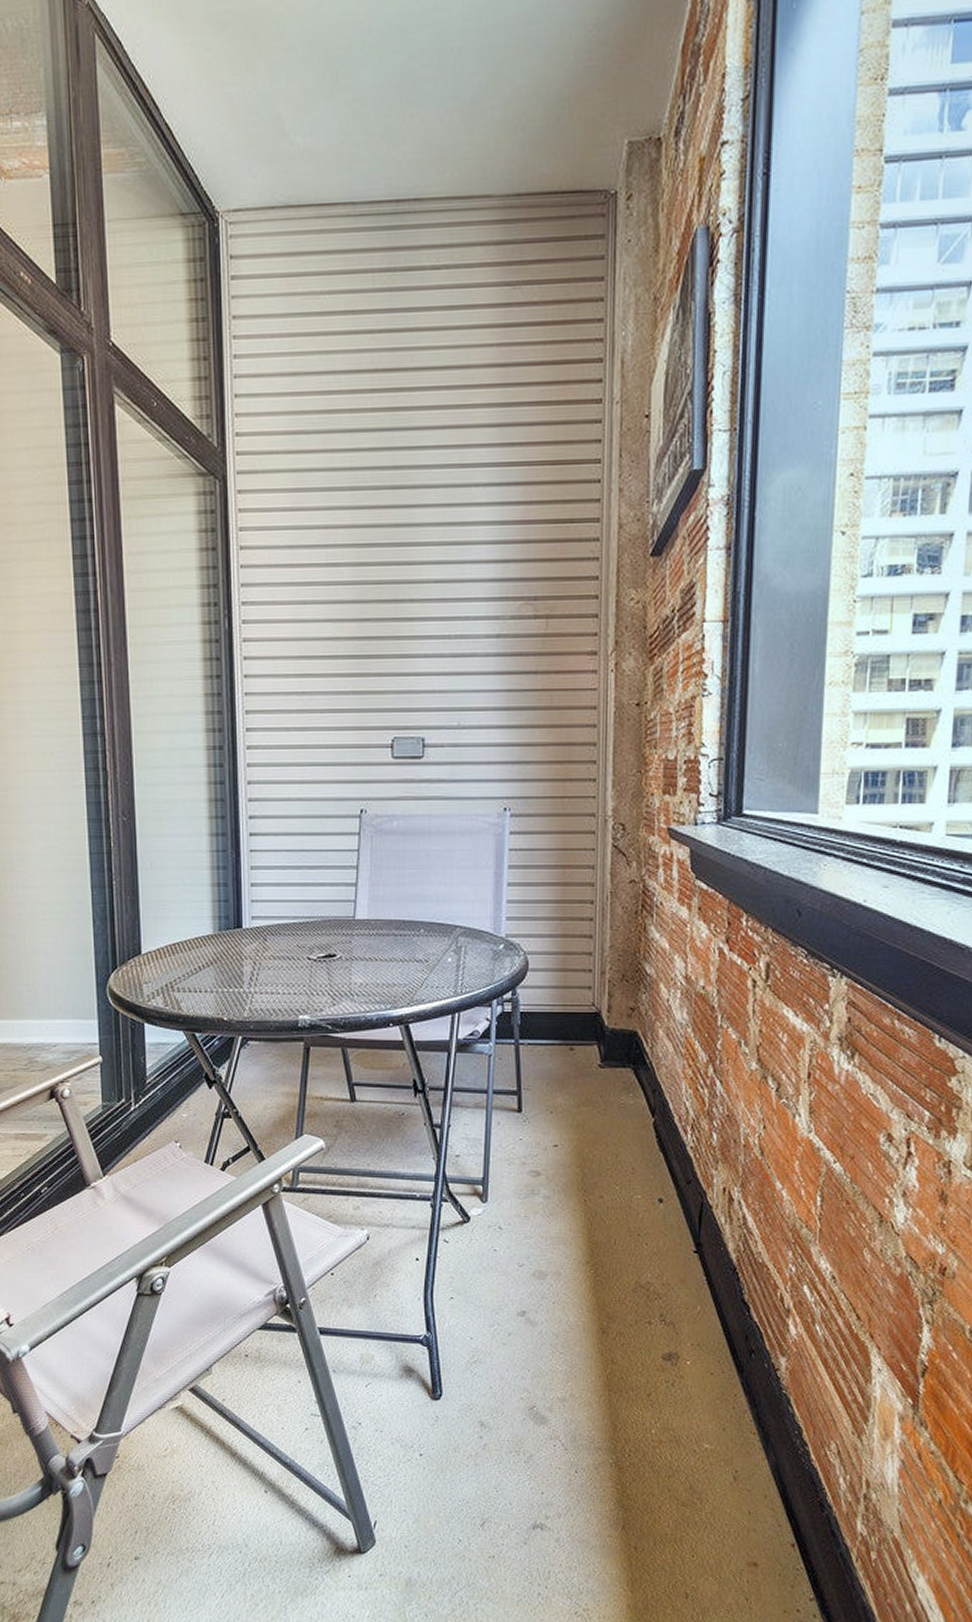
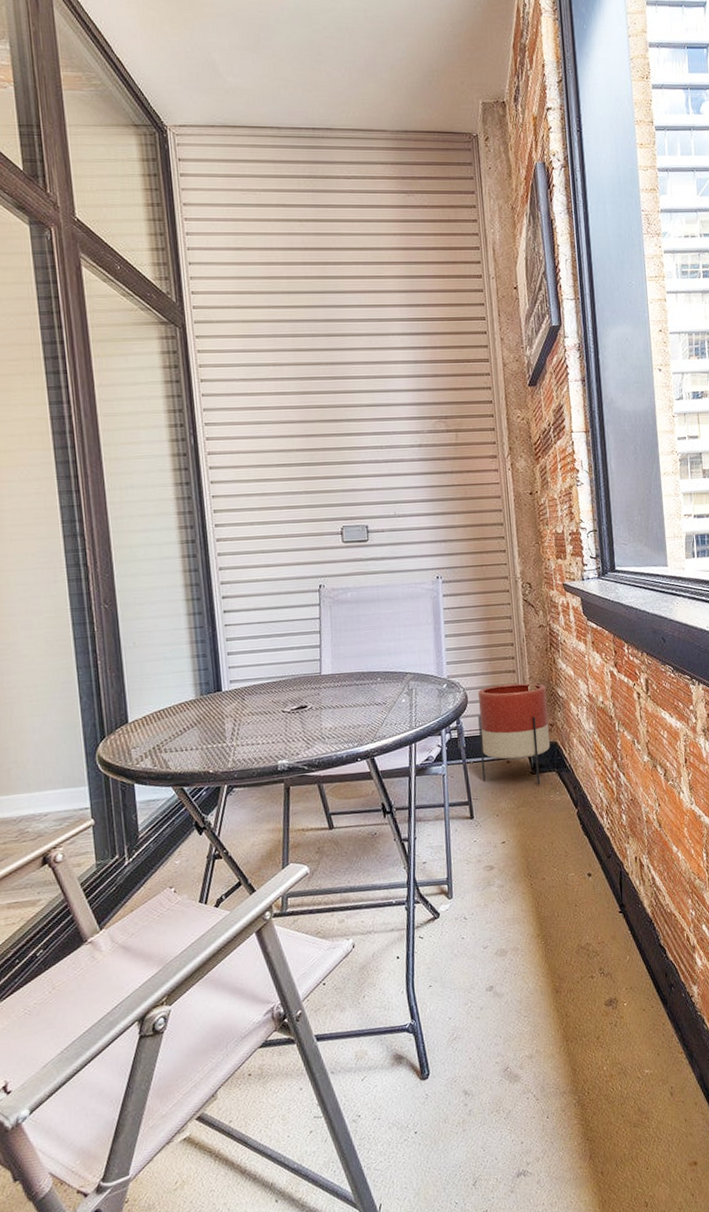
planter: none [538,952,630,1082] -> present [478,683,550,785]

